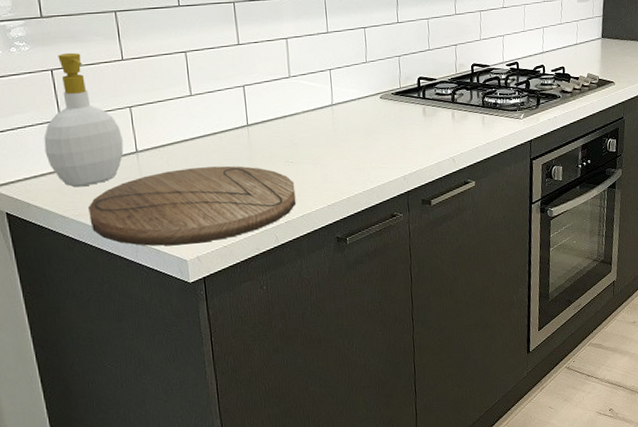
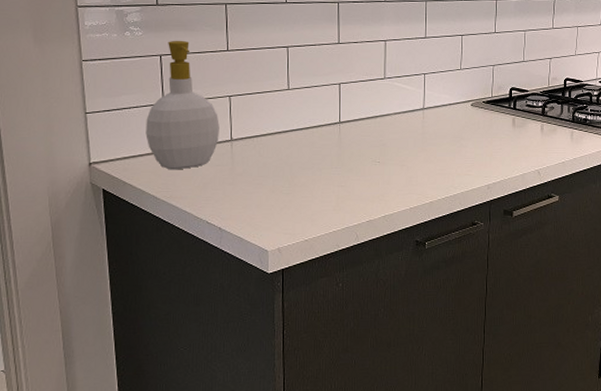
cutting board: present [88,166,296,246] -> none [180,160,380,235]

